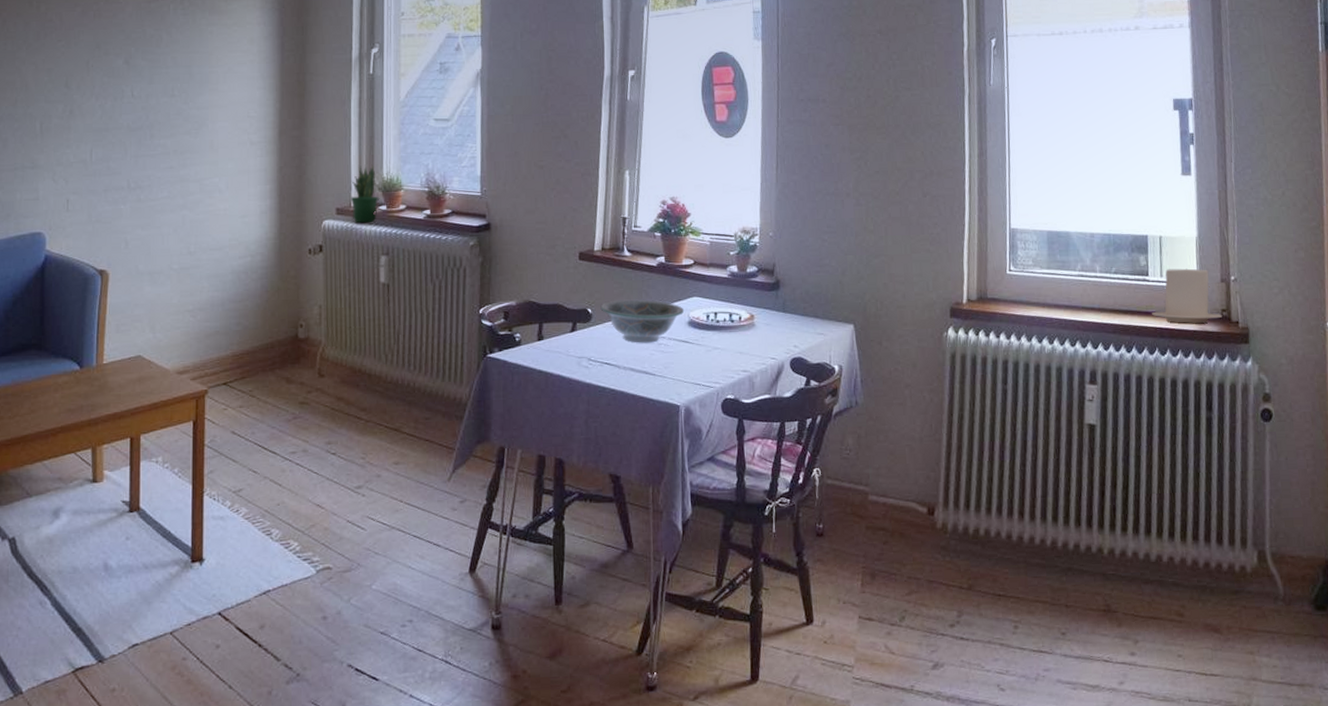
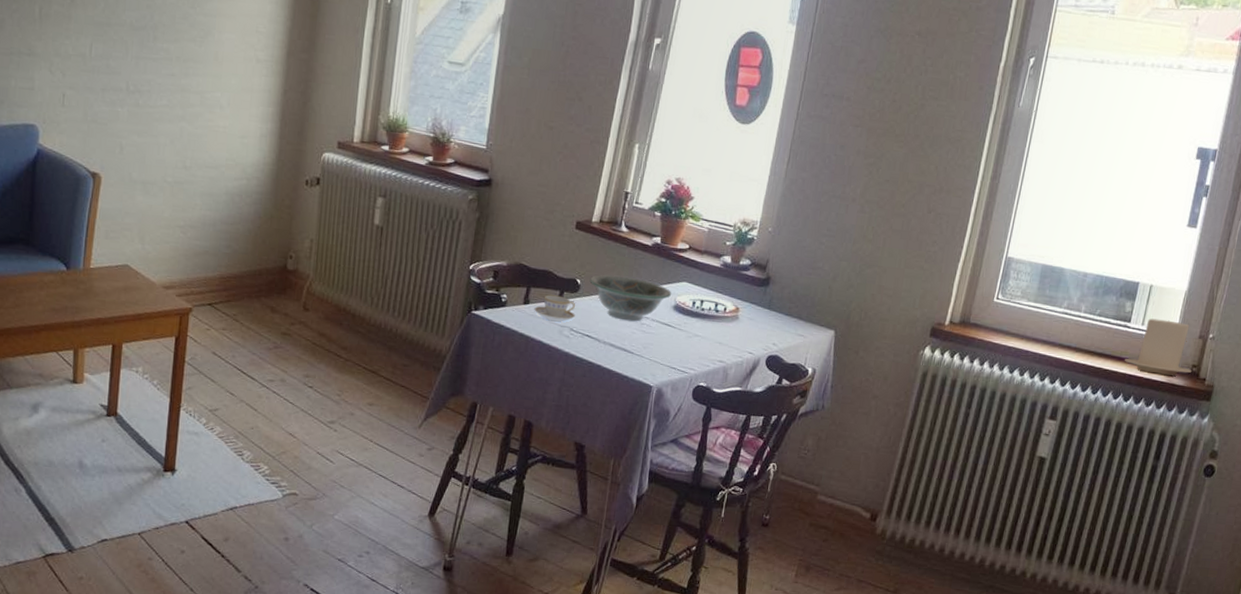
planter: present [350,165,379,222] -> none [353,100,382,161]
teacup: none [549,327,591,354] -> present [534,294,575,322]

